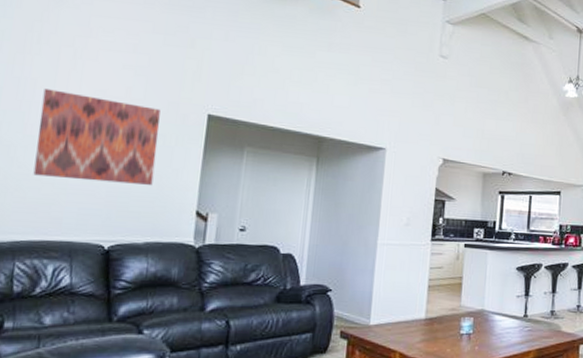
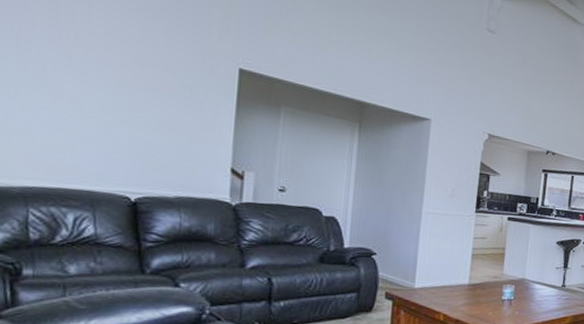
wall art: present [33,89,161,185] -> none [41,23,185,138]

